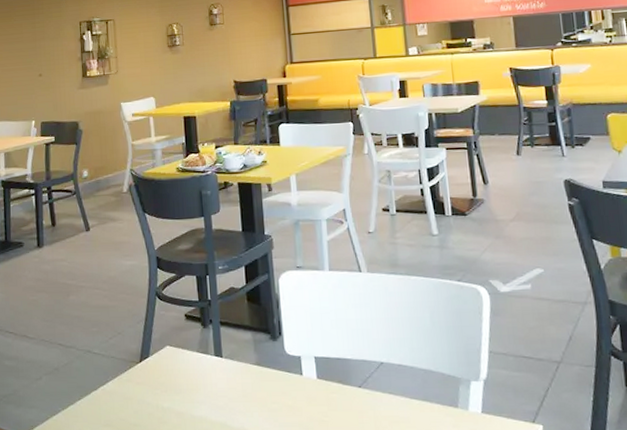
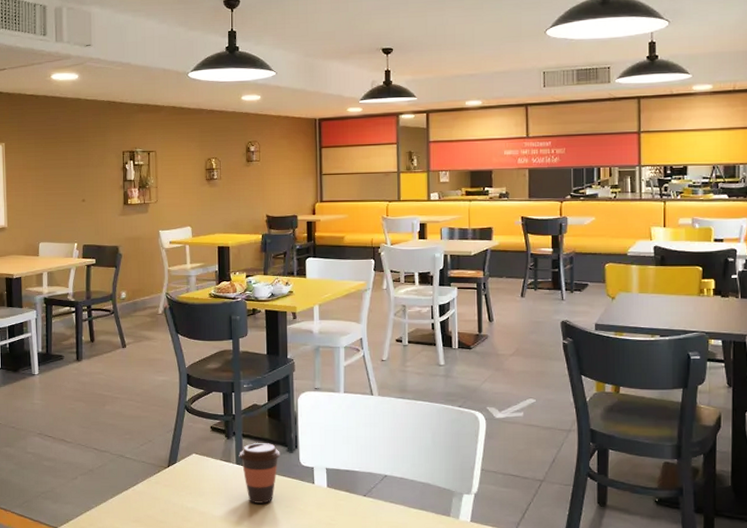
coffee cup: none [217,331,263,400] -> present [239,443,280,504]

